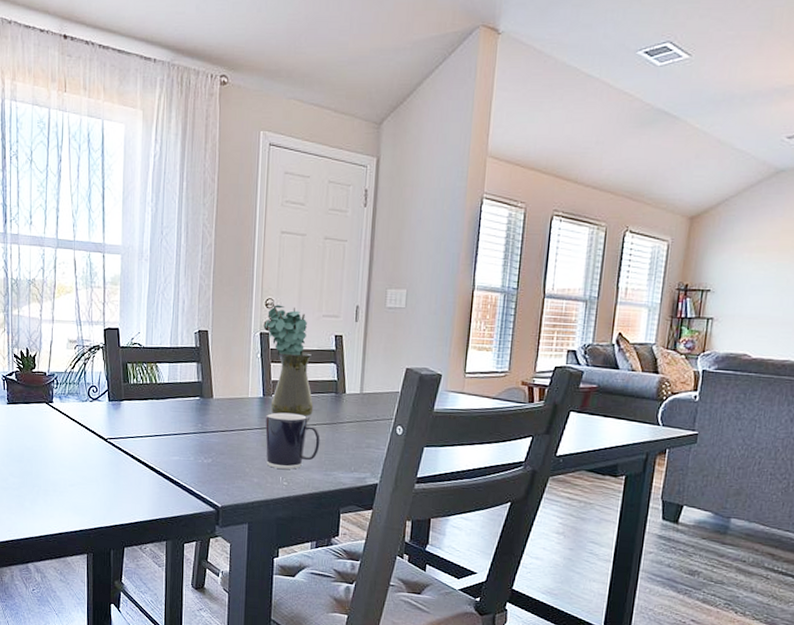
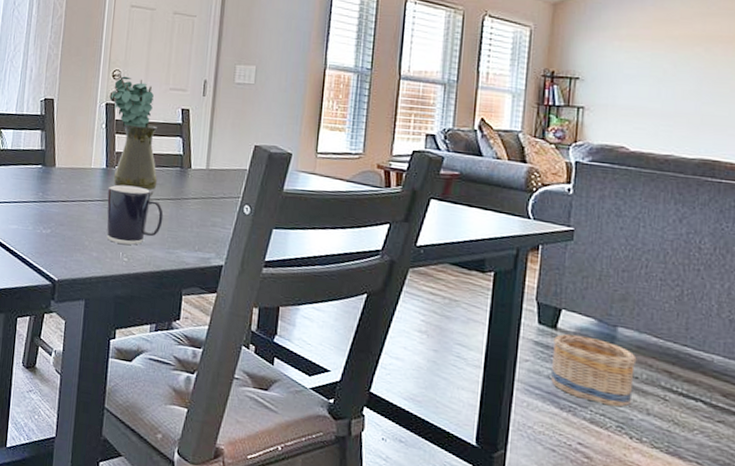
basket: none [671,527,746,587] -> present [551,333,637,407]

